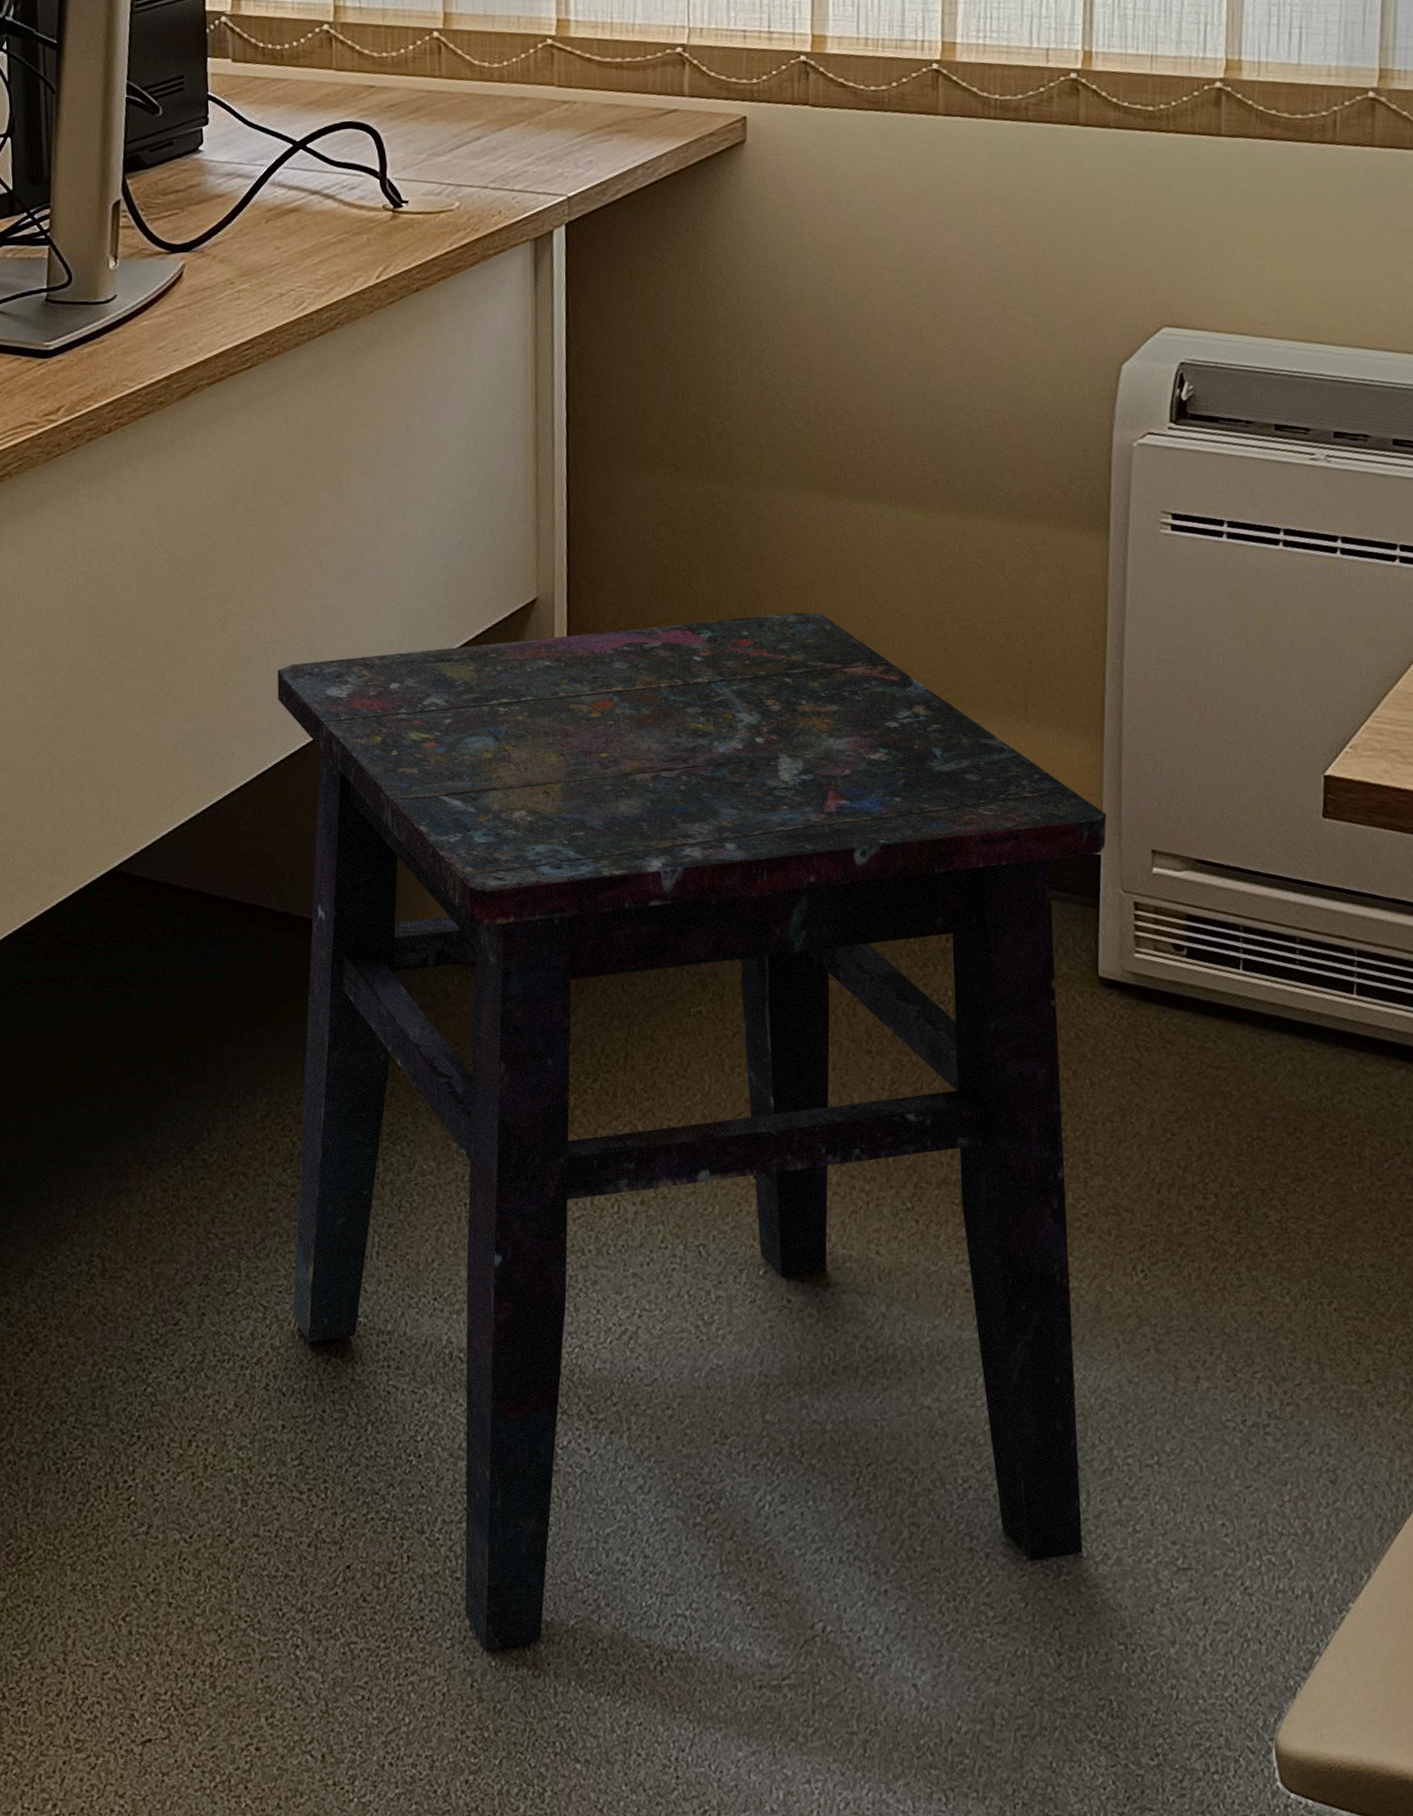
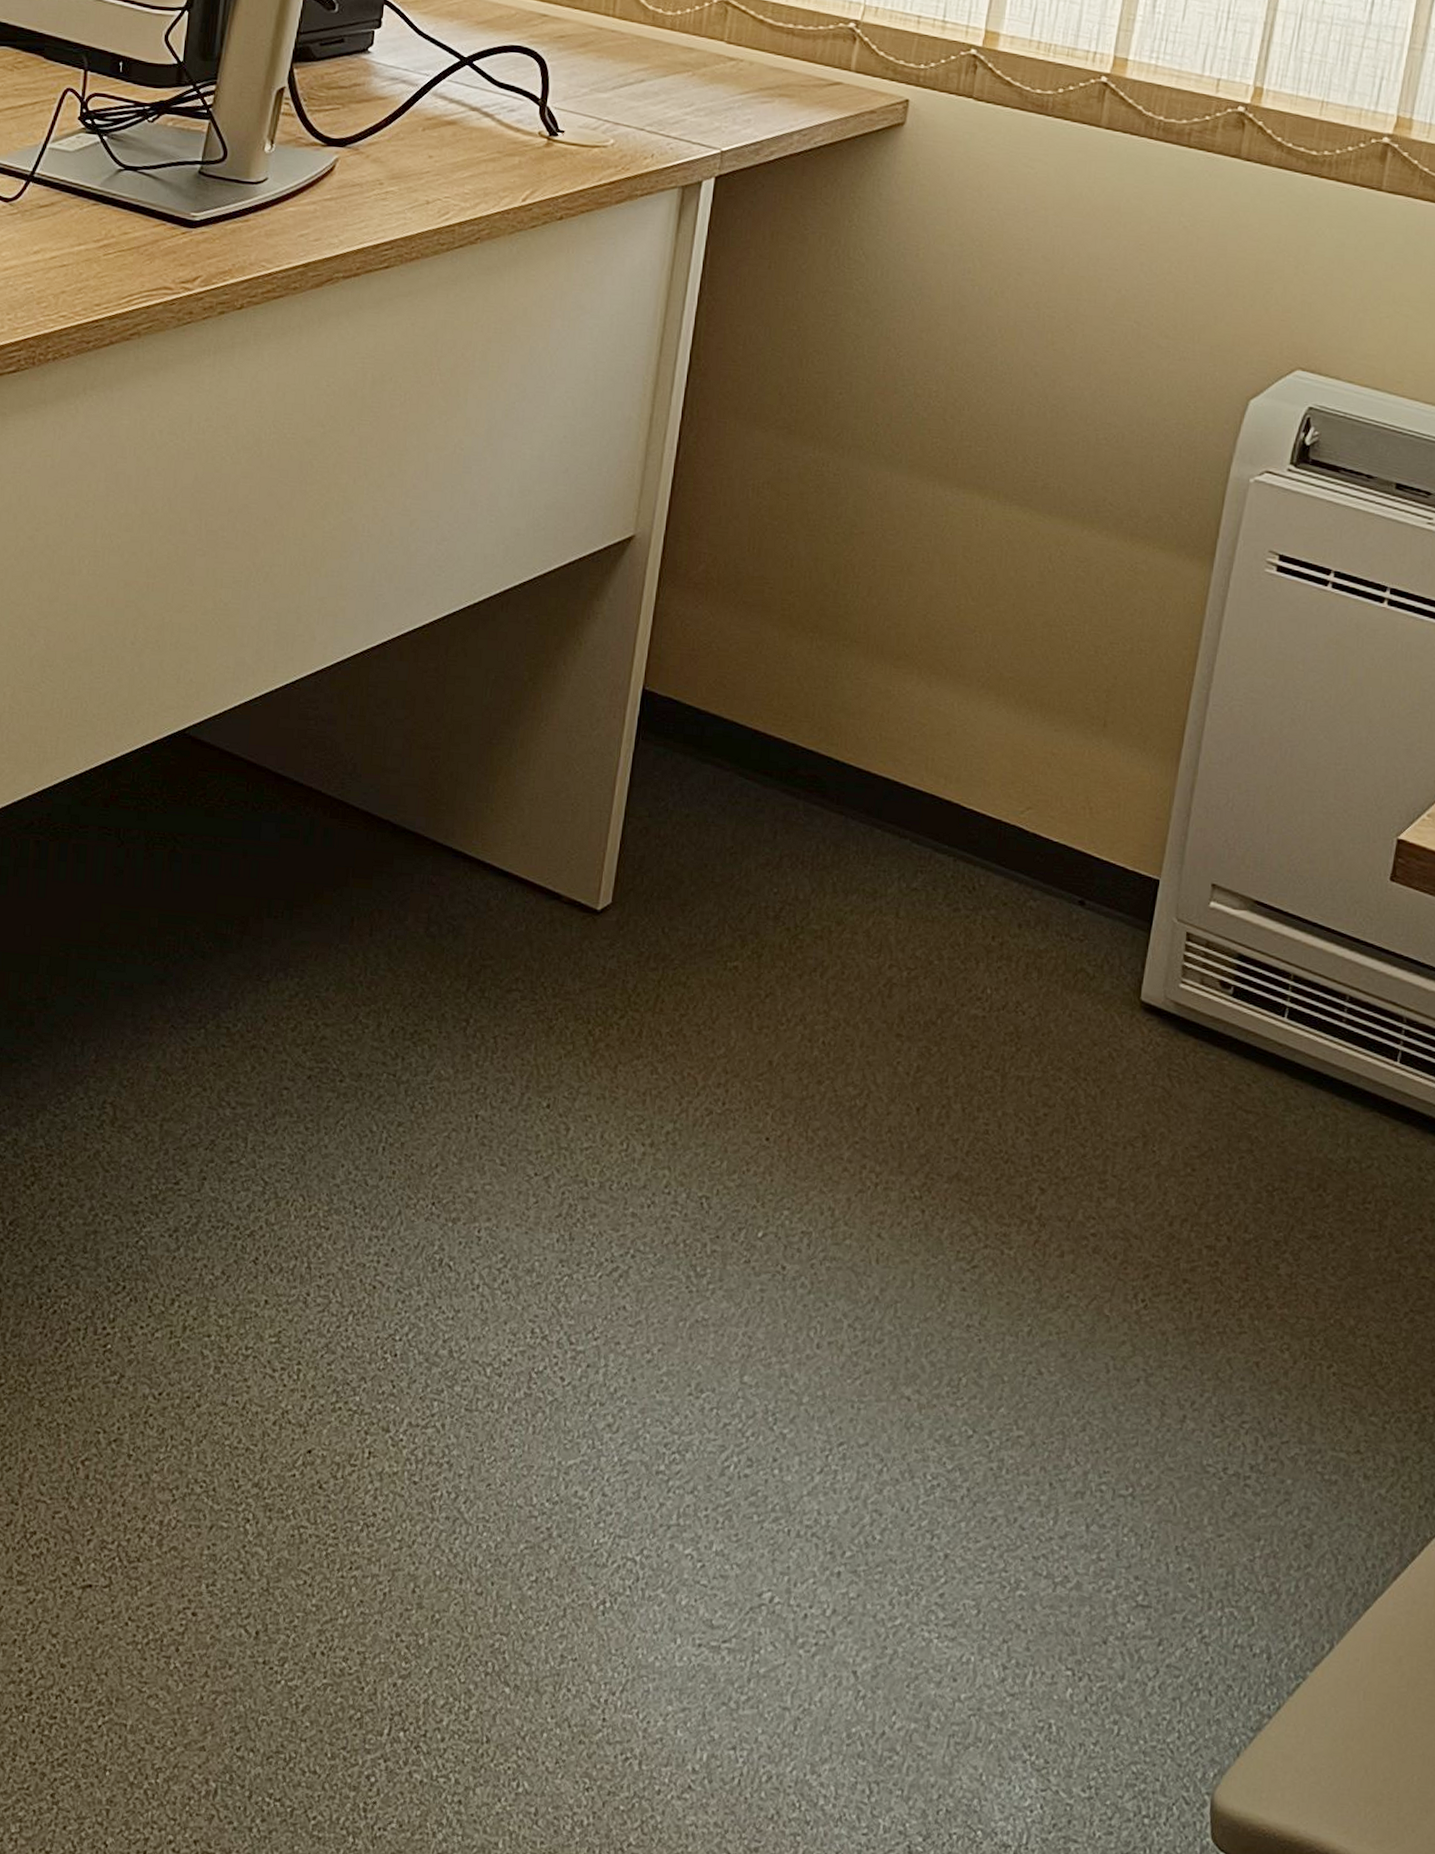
side table: present [277,612,1107,1651] -> none [292,560,1171,1572]

